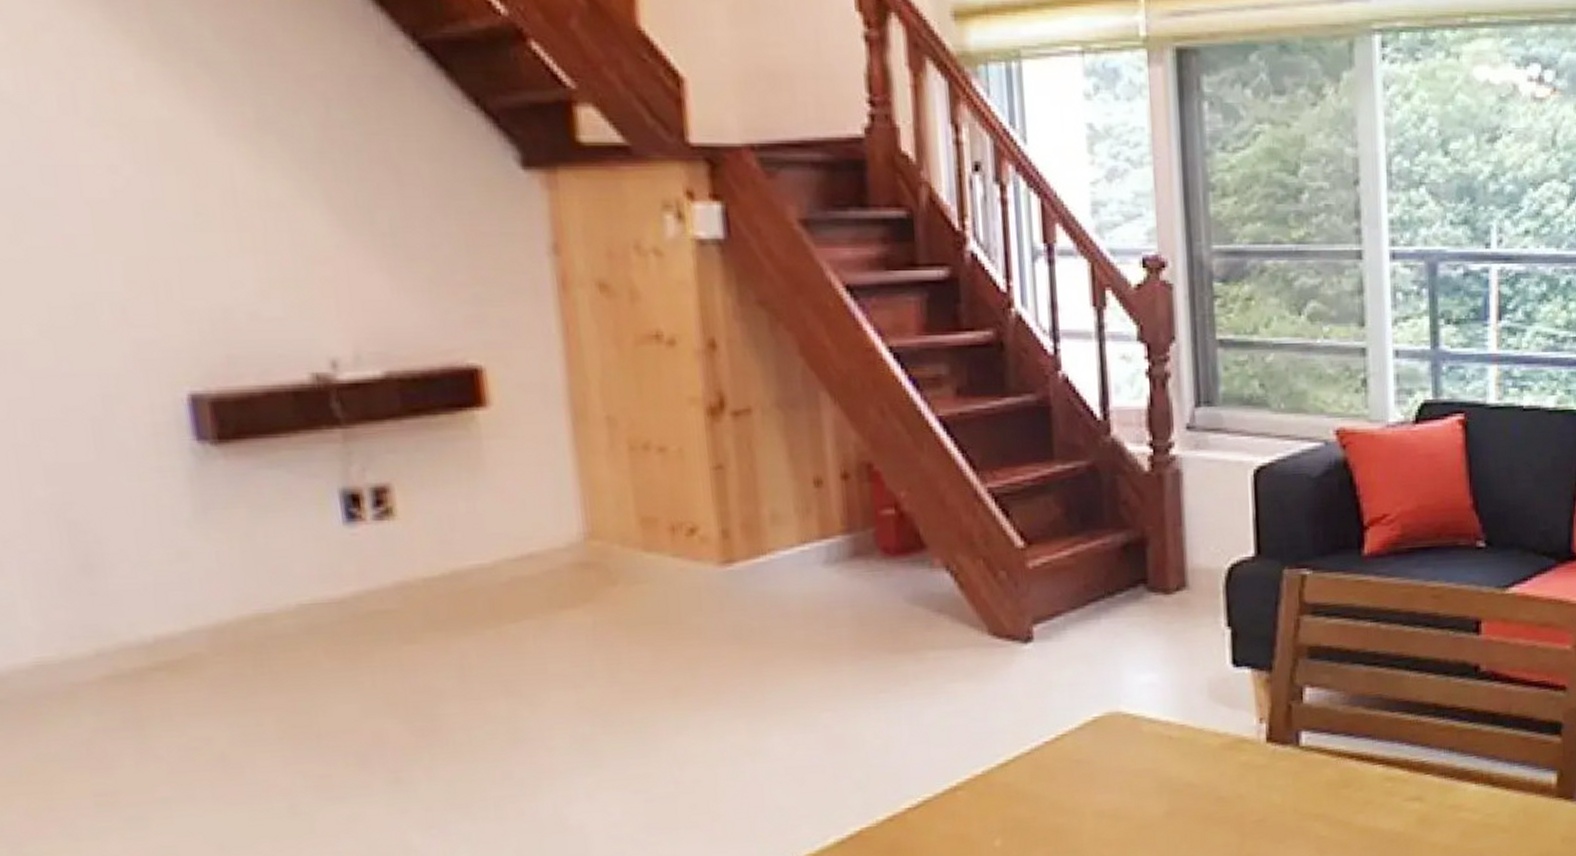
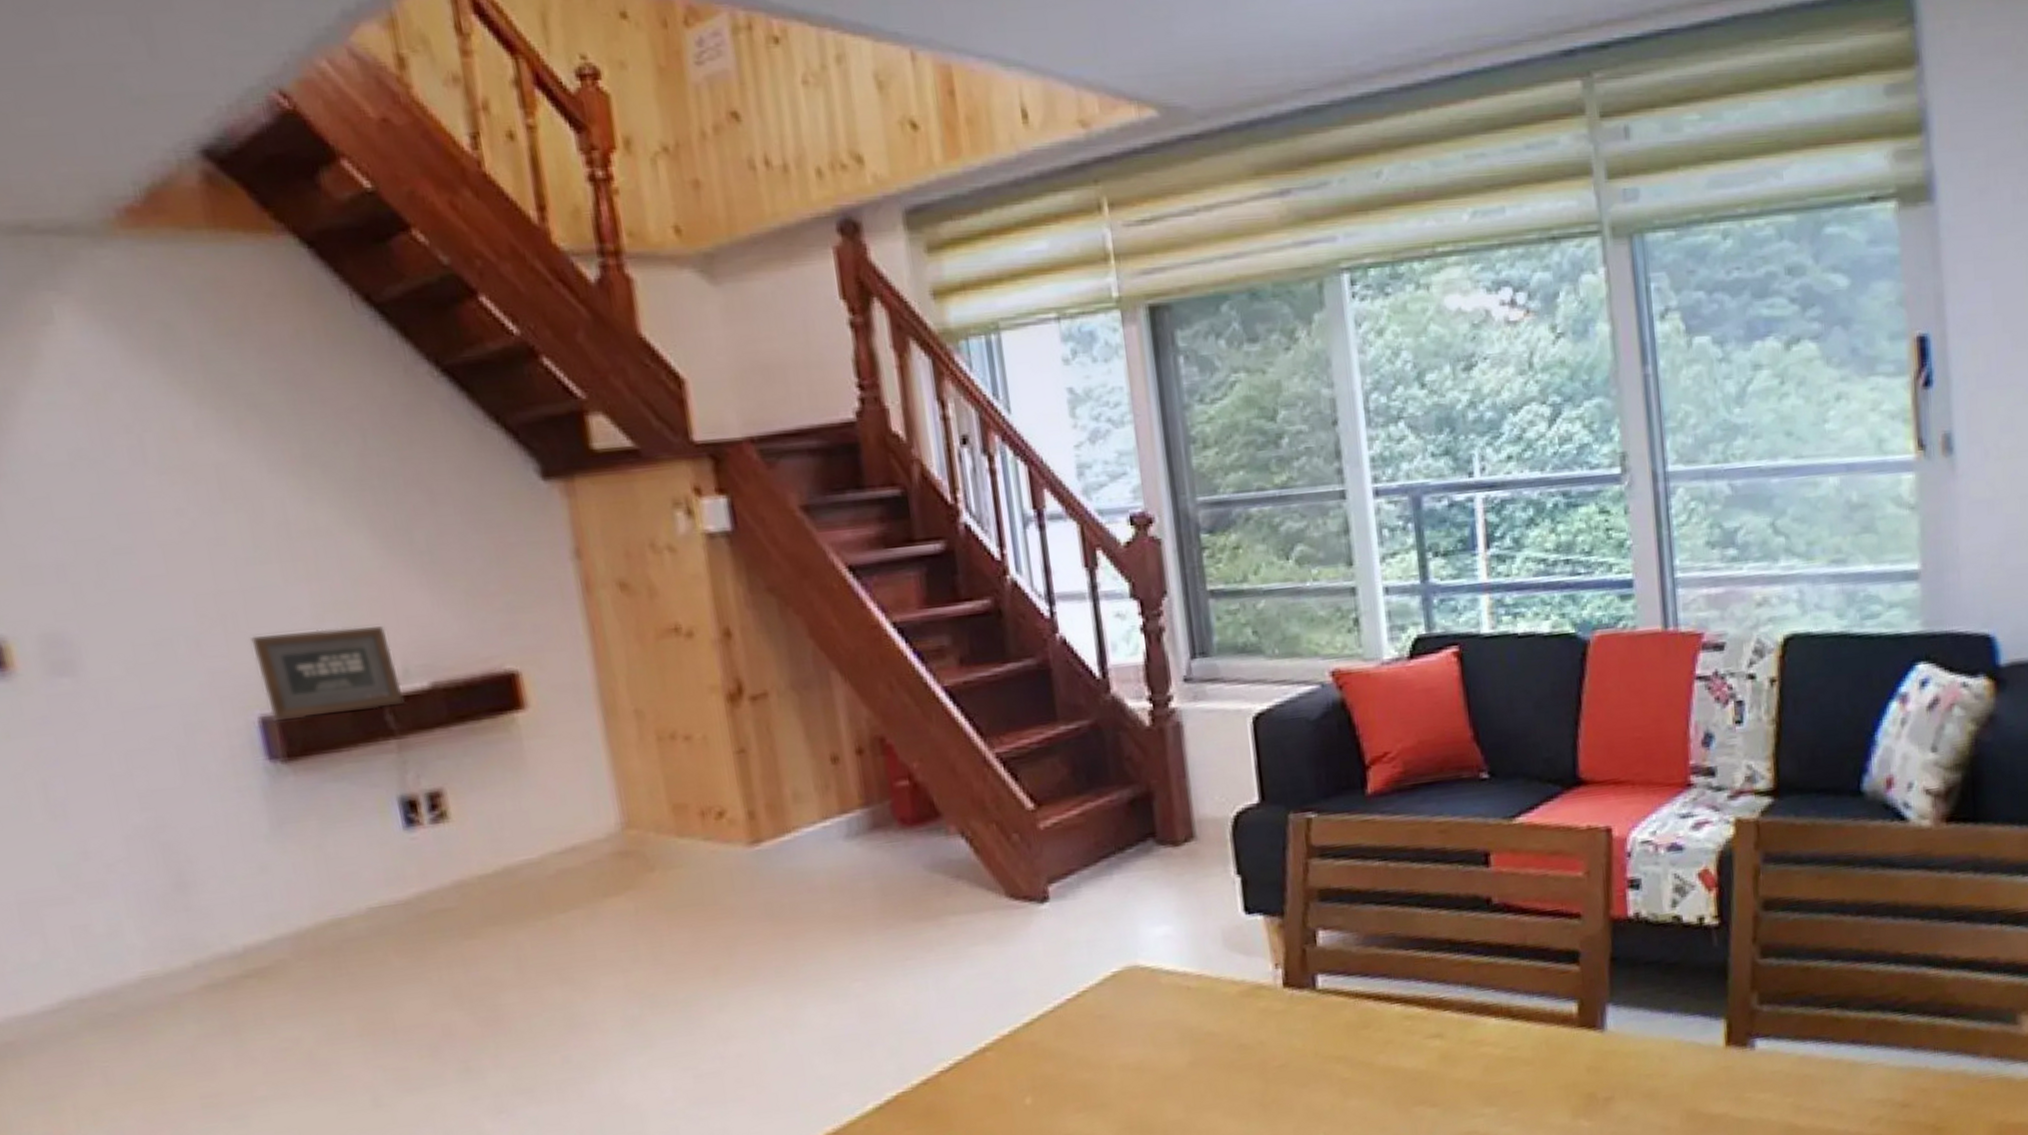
picture frame: none [185,306,354,399] -> present [251,625,405,720]

